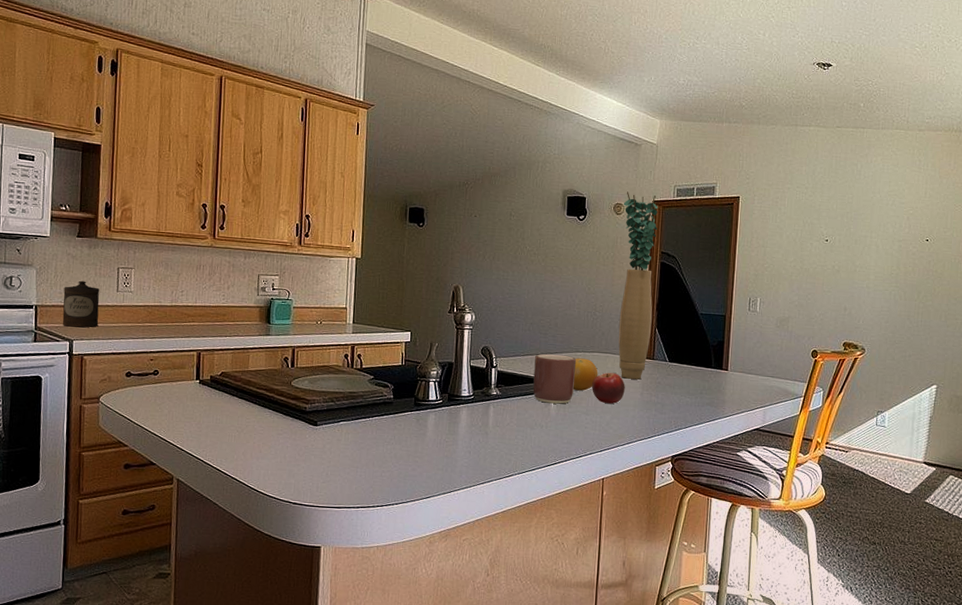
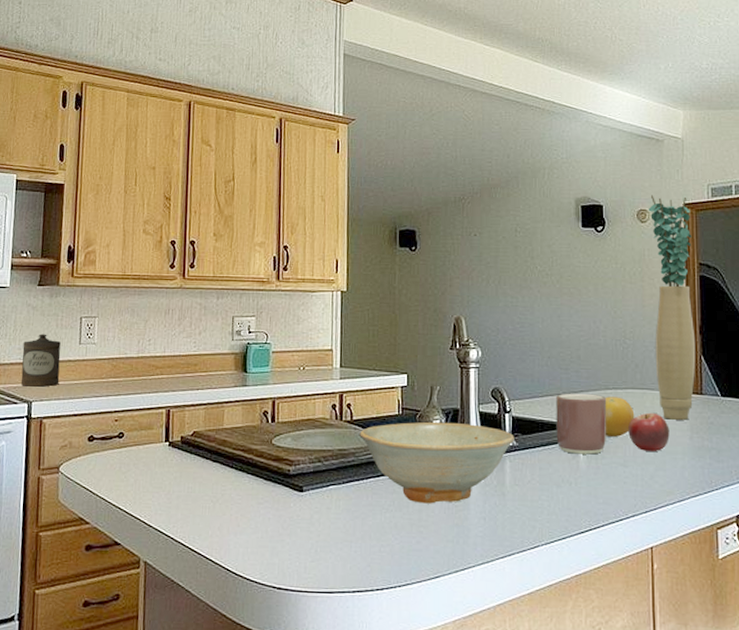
dish: none [368,372,498,439] -> present [360,421,514,504]

